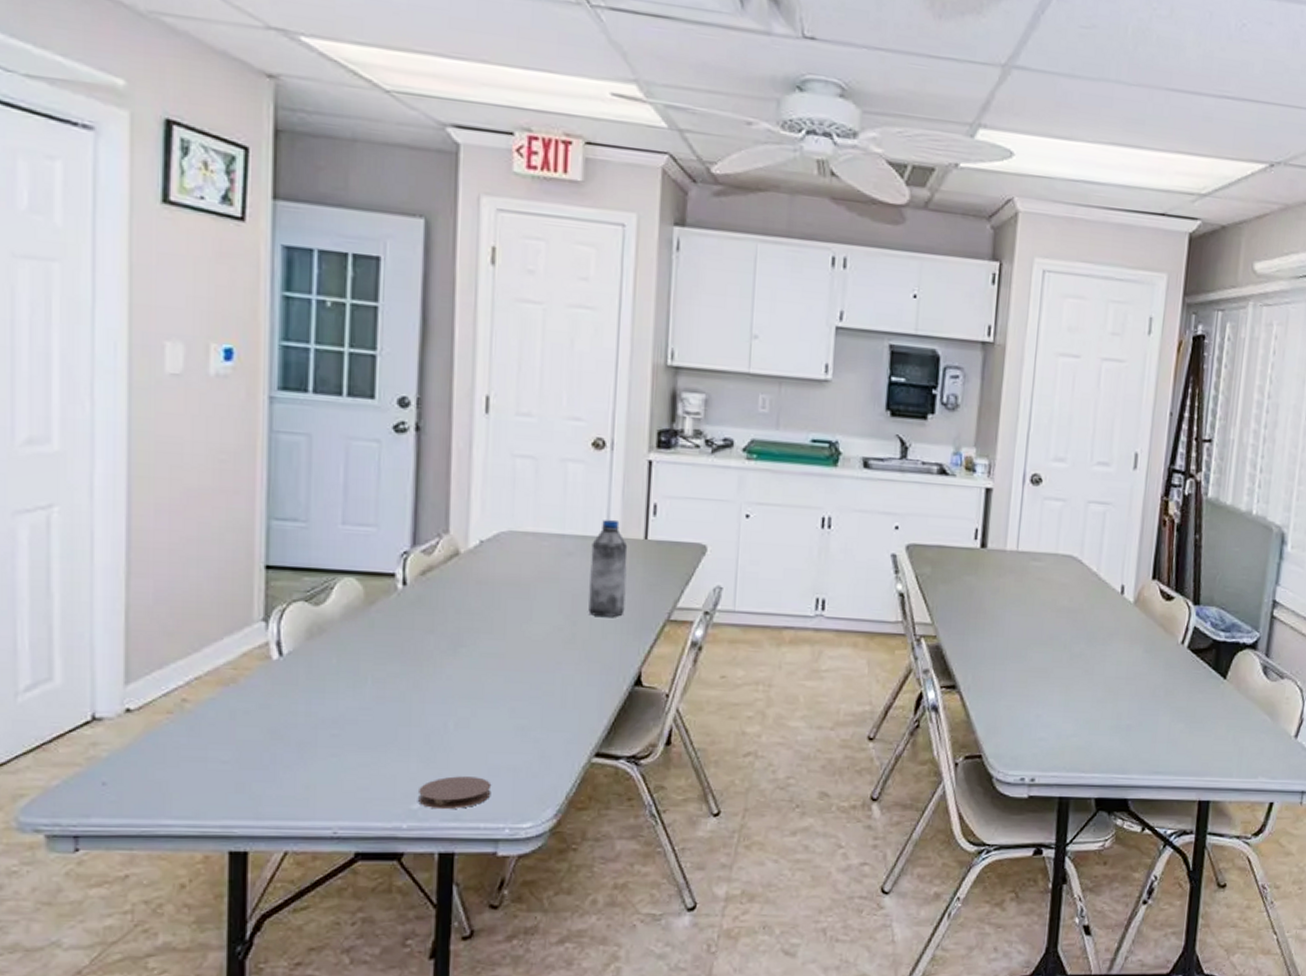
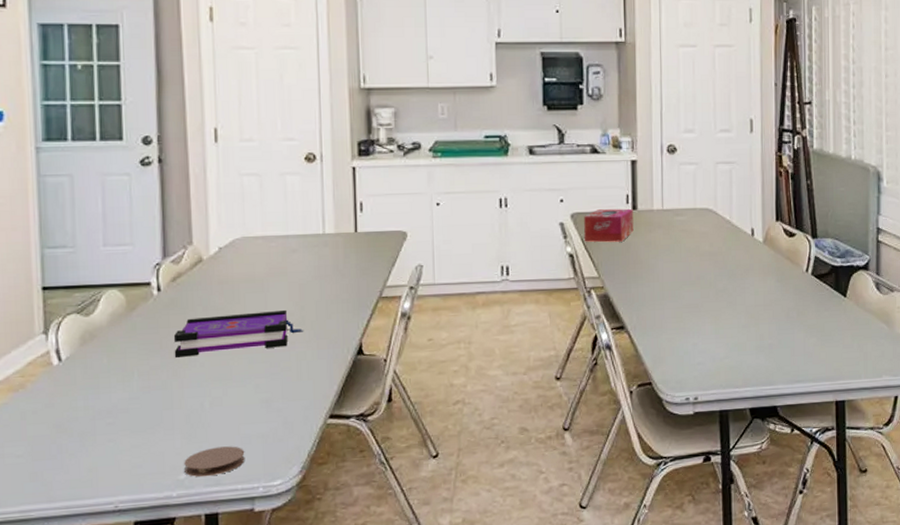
board game: none [417,621,574,667] -> present [173,309,304,358]
water bottle: present [588,519,628,617] -> none [311,218,344,300]
tissue box: none [919,543,982,585] -> present [584,208,634,242]

